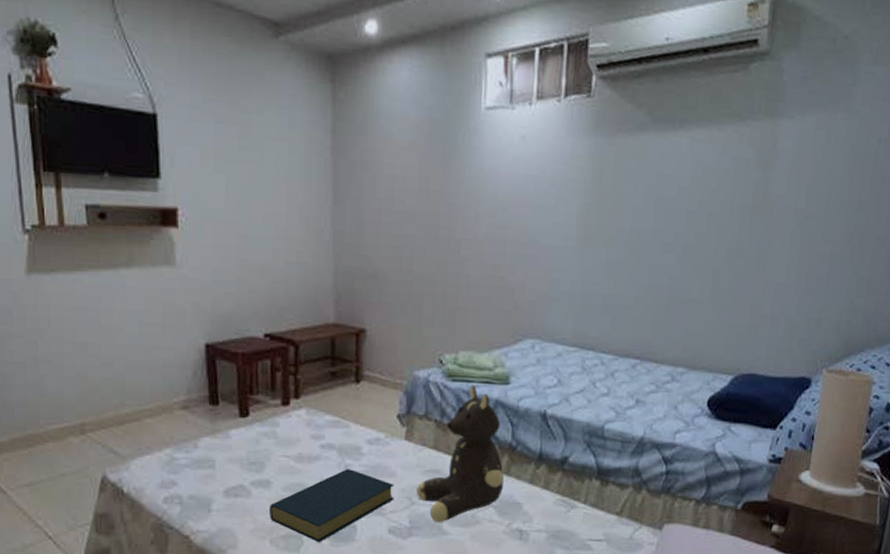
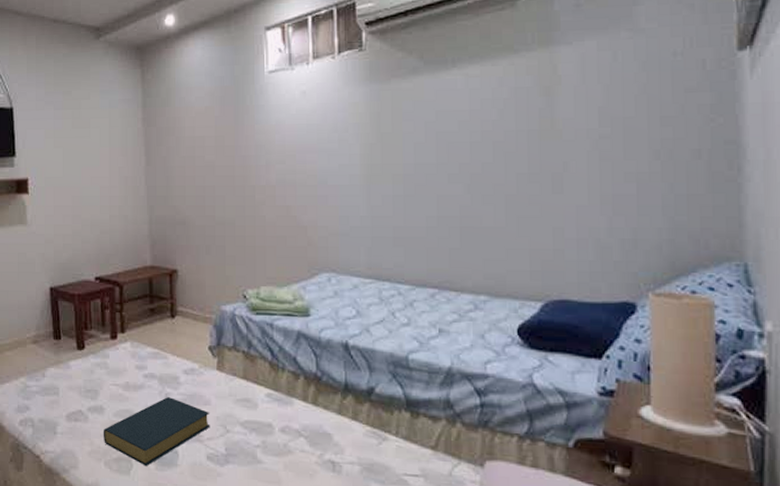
teddy bear: present [415,384,504,523] -> none [229,317,312,452]

